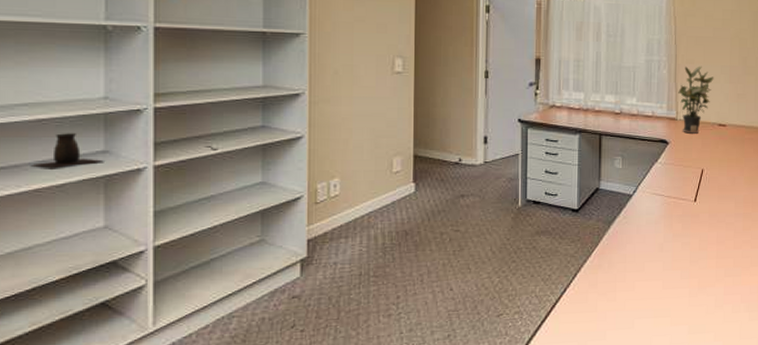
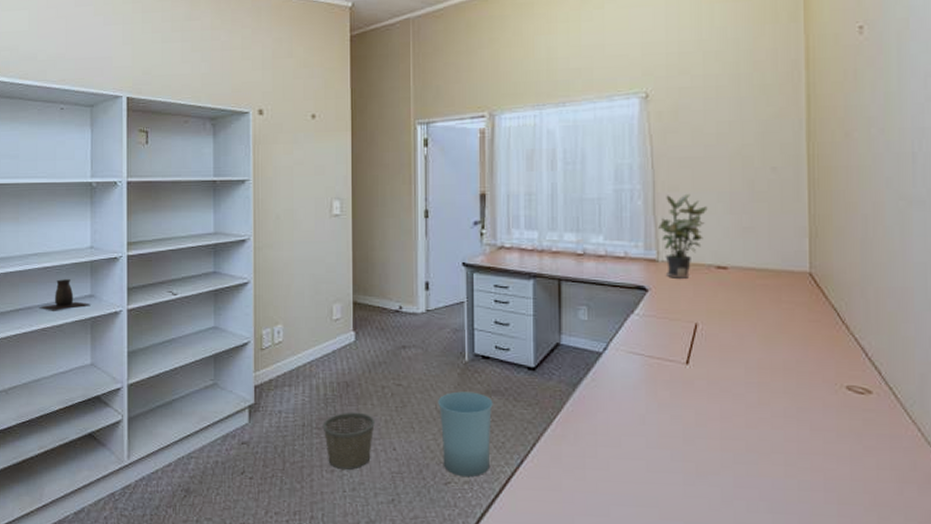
basket: none [380,258,433,313] -> present [322,412,375,470]
waste bin: none [493,233,542,308] -> present [438,391,493,477]

